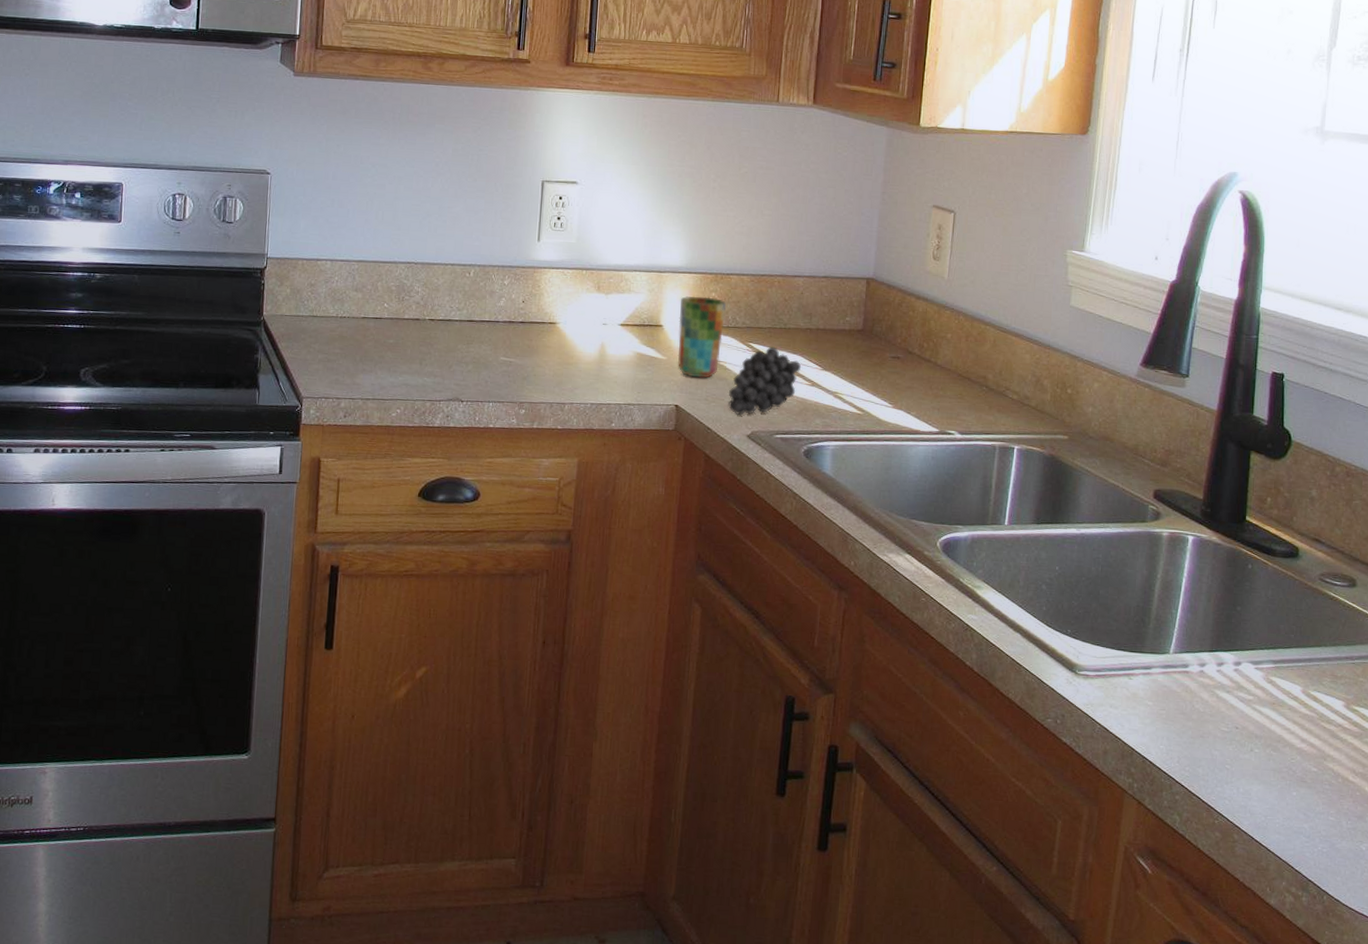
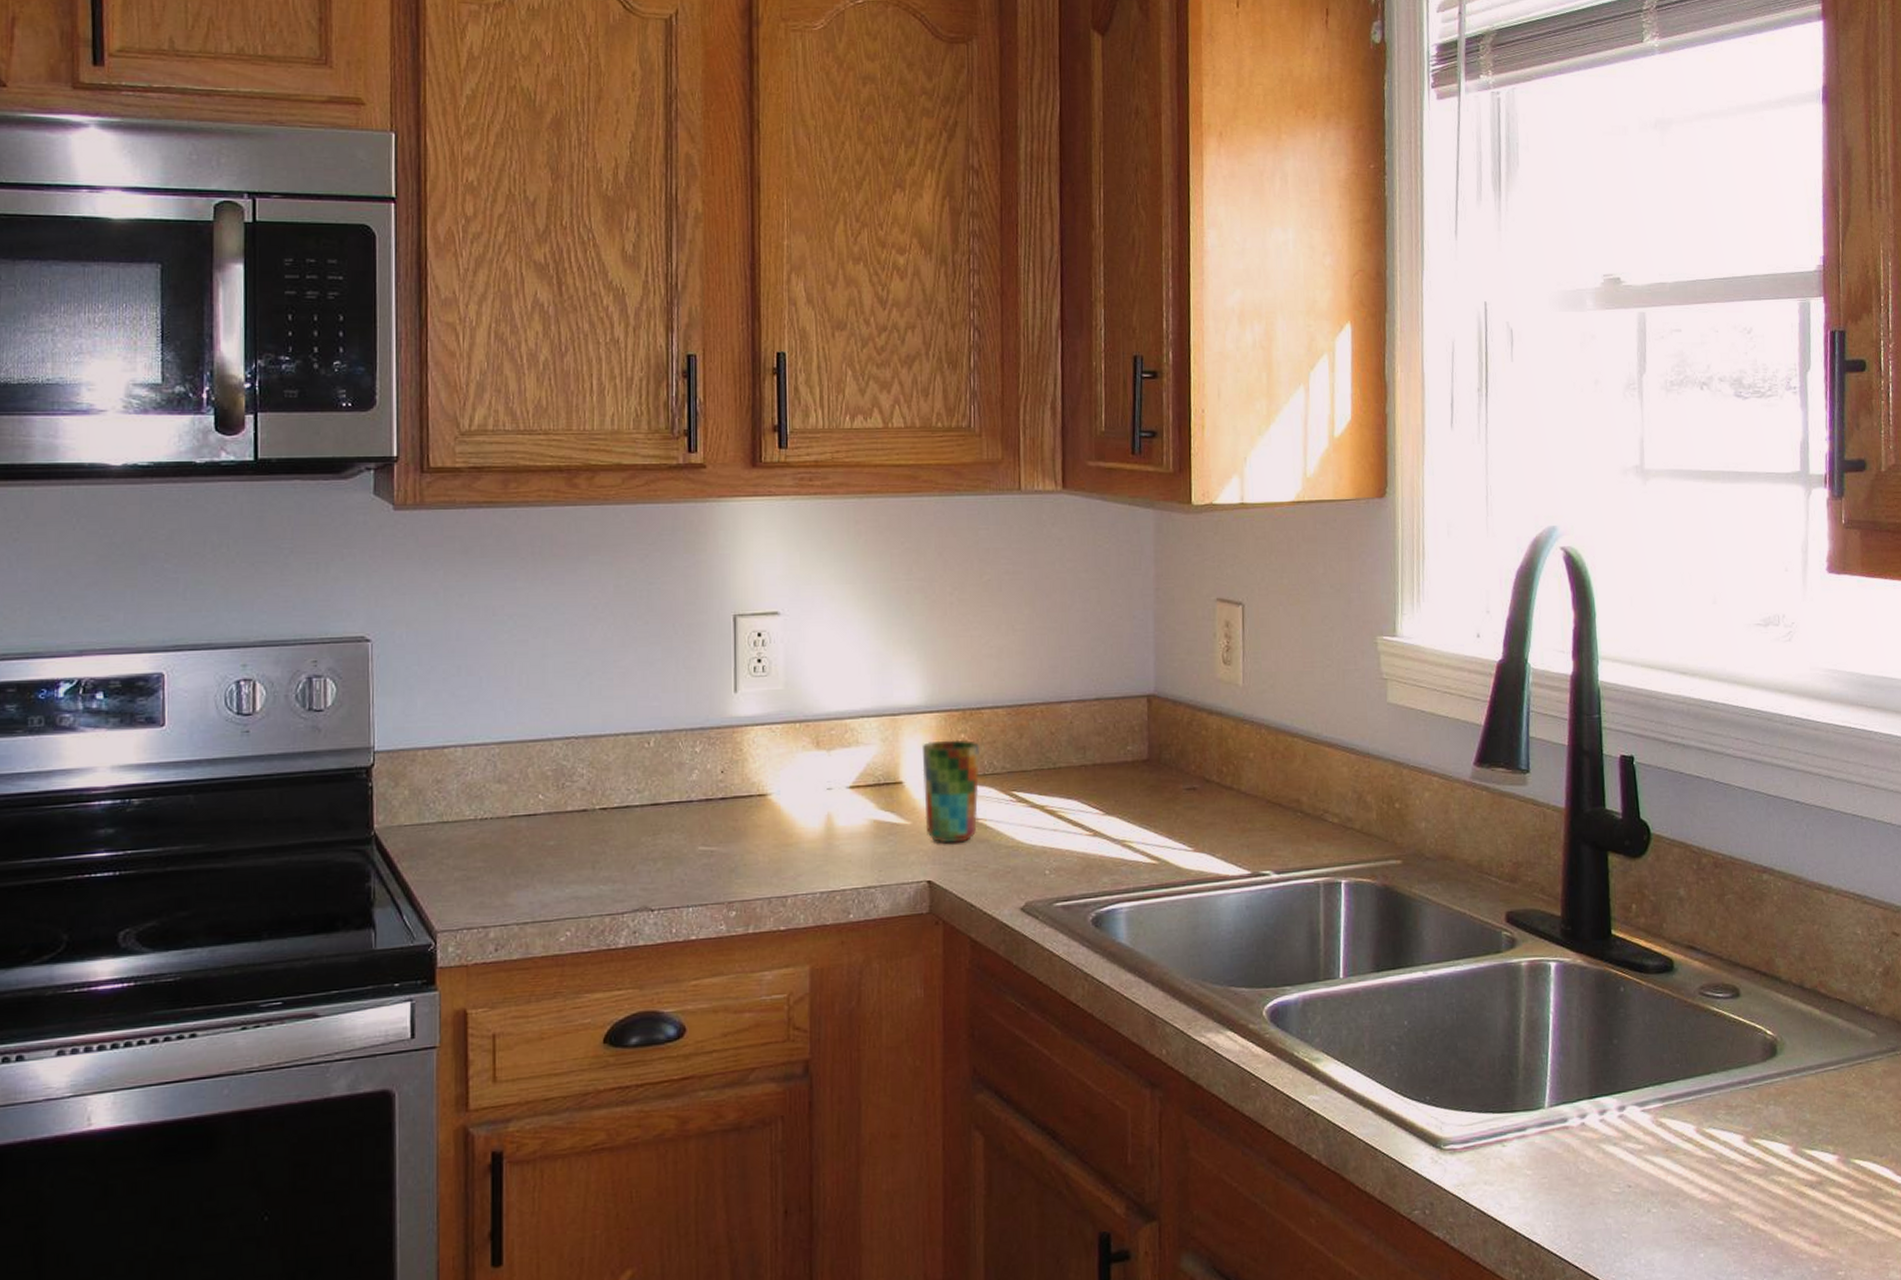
fruit: present [728,346,801,415] -> none [993,793,1078,883]

